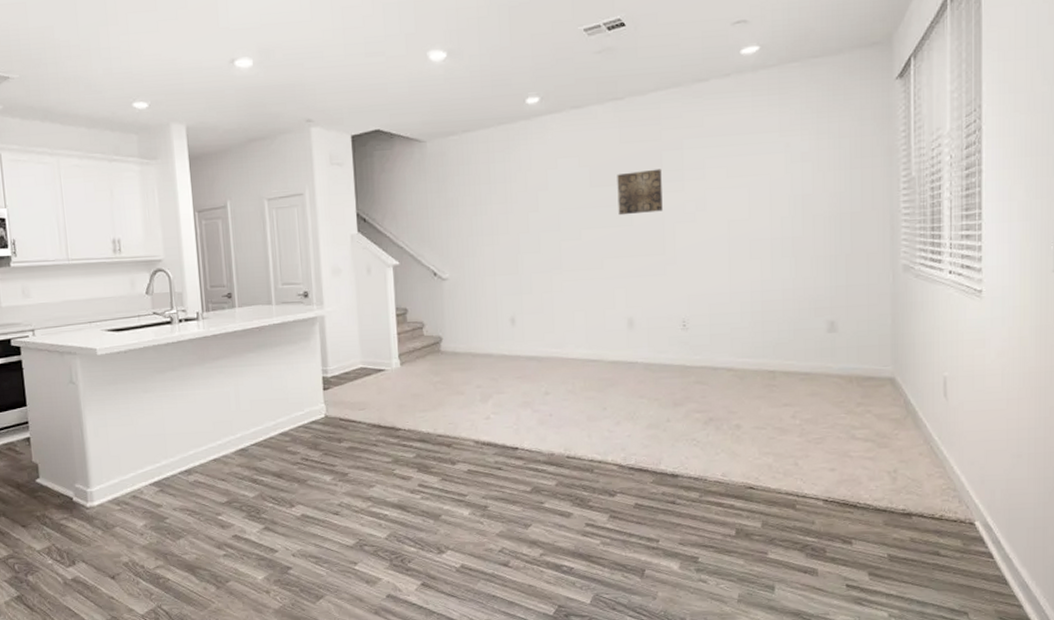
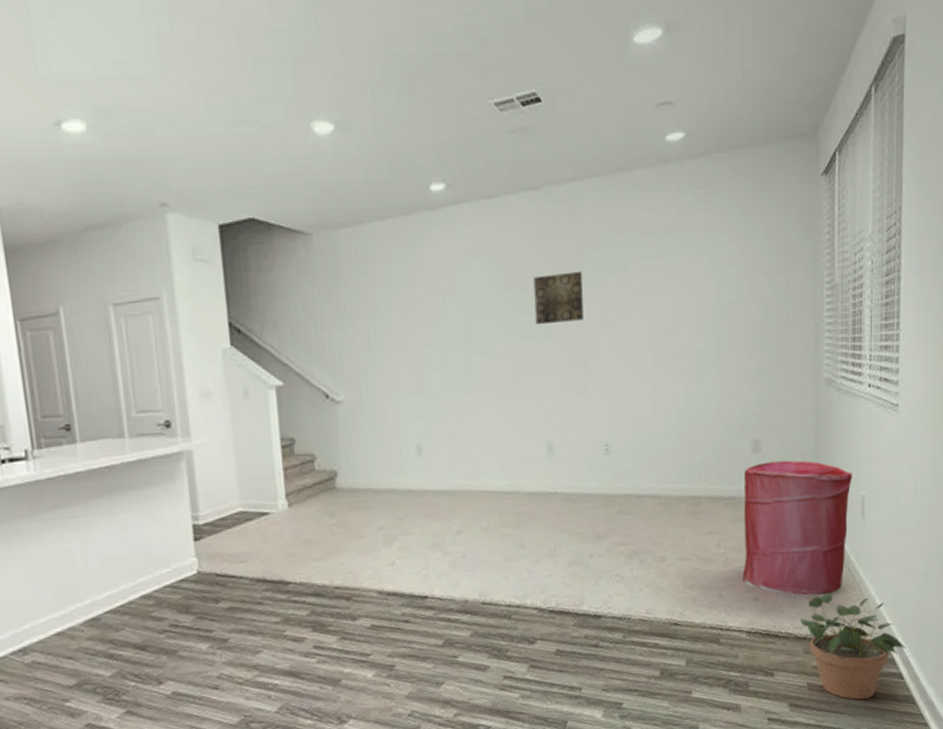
laundry hamper: none [819,340,933,469] -> present [743,460,852,595]
potted plant: none [879,468,995,576] -> present [800,593,906,700]

